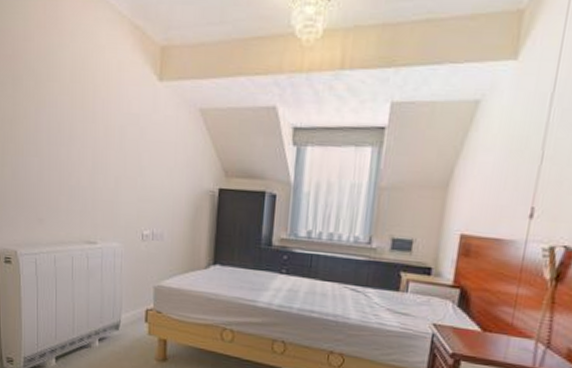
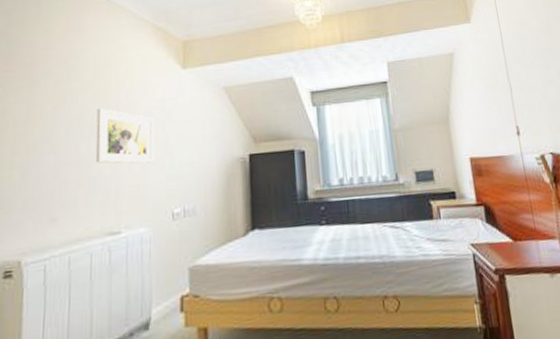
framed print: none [74,114,129,181] -> present [95,107,154,164]

